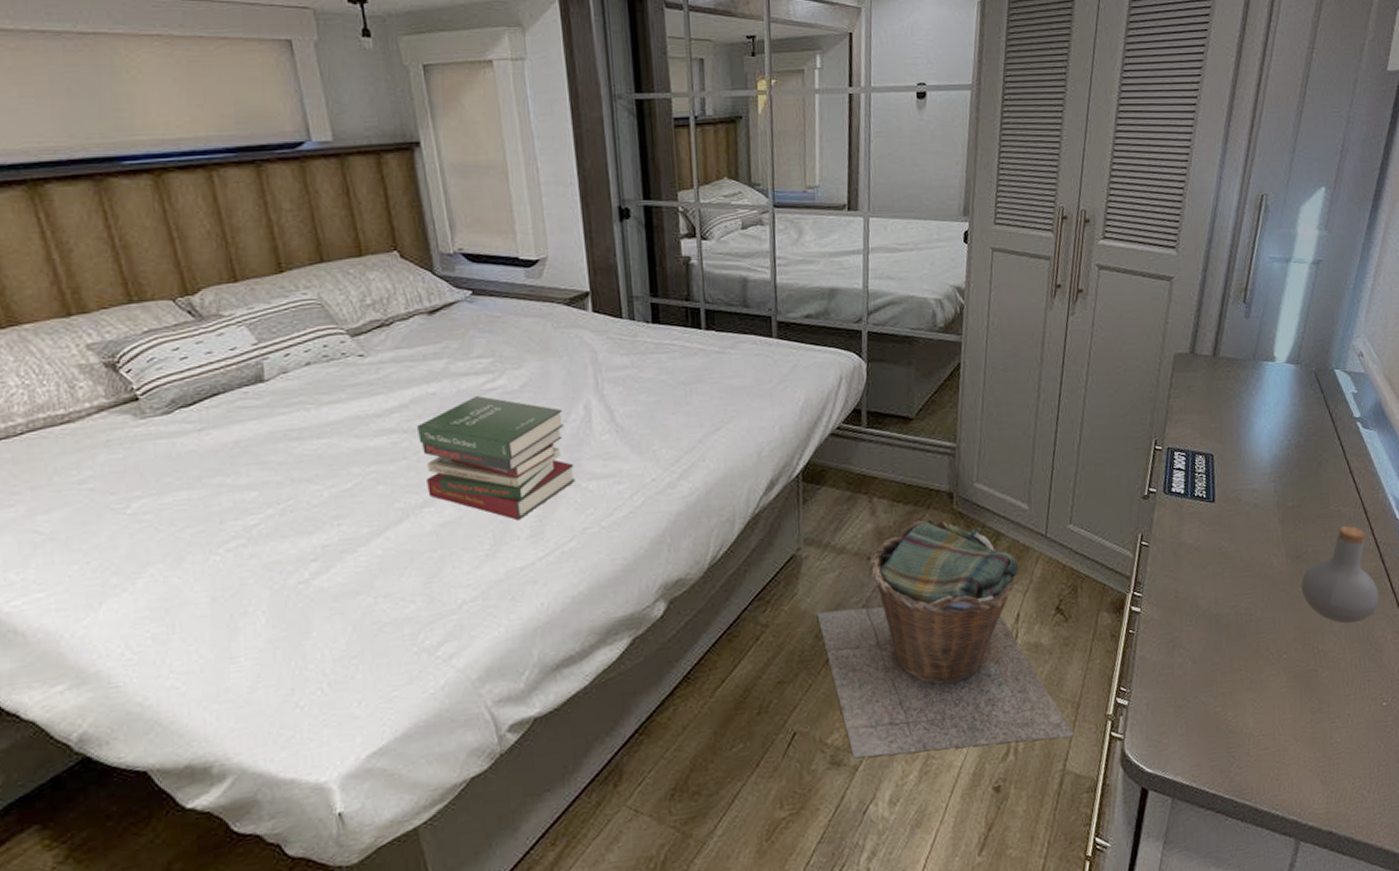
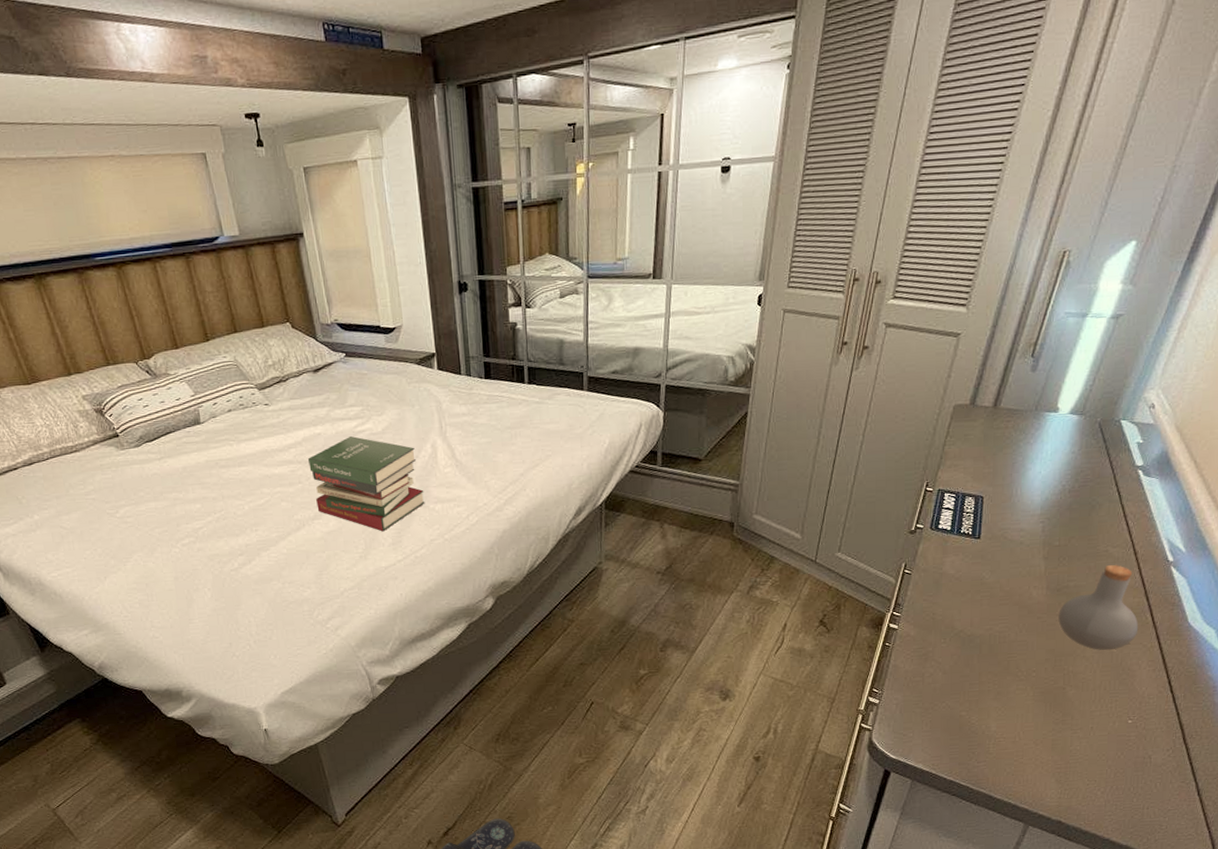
laundry basket: present [817,517,1075,759] -> none [613,542,829,726]

